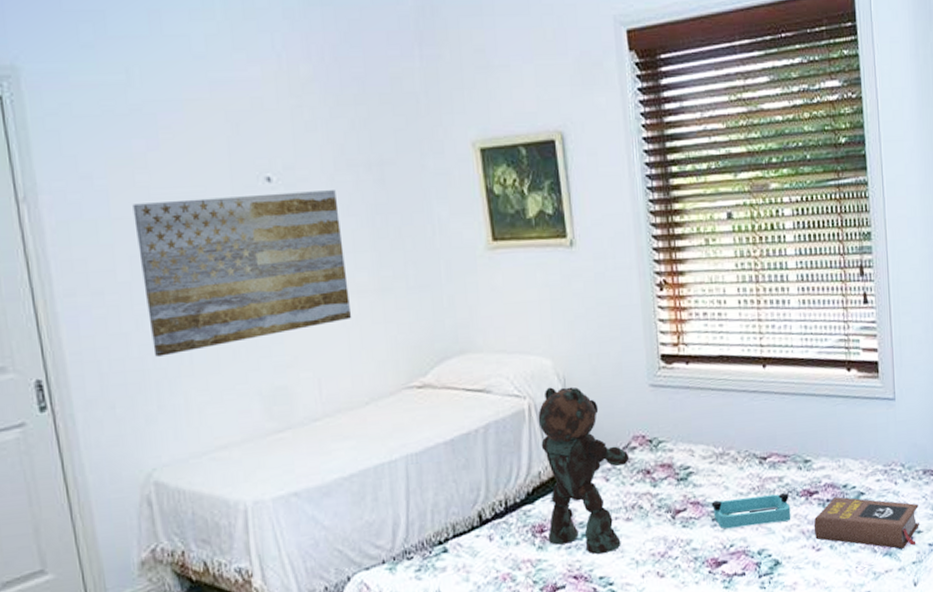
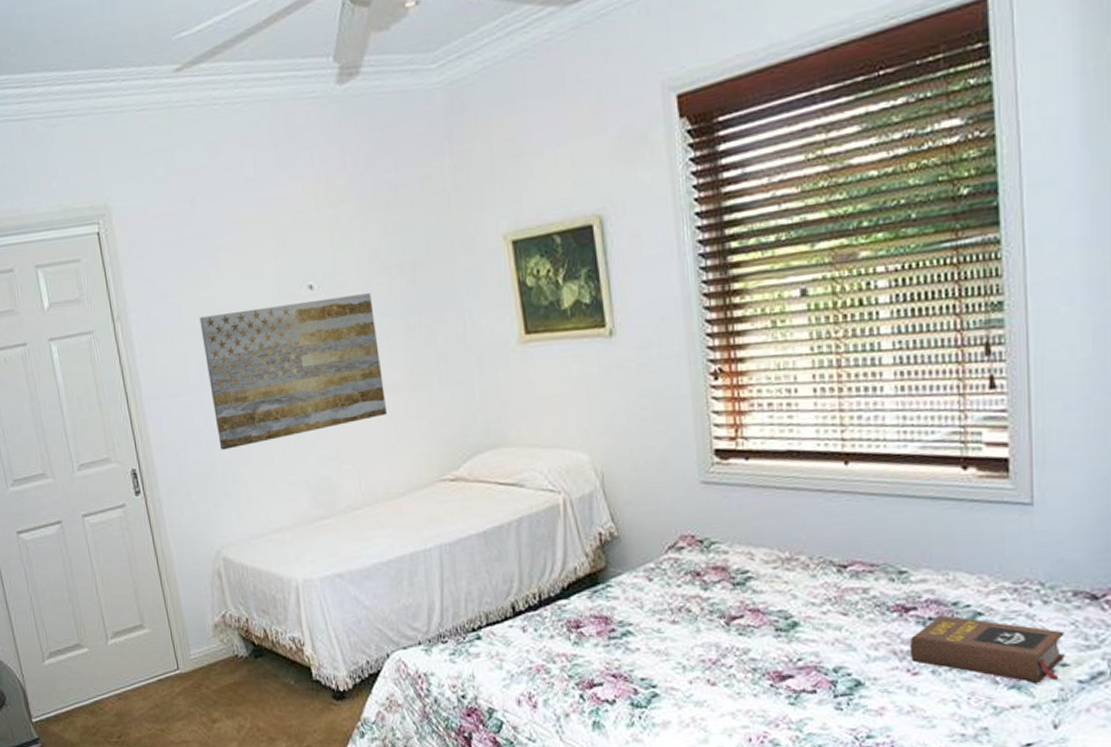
teddy bear: present [538,386,630,554] -> none [573,482,676,654]
tray: present [711,493,791,529] -> none [774,607,879,641]

